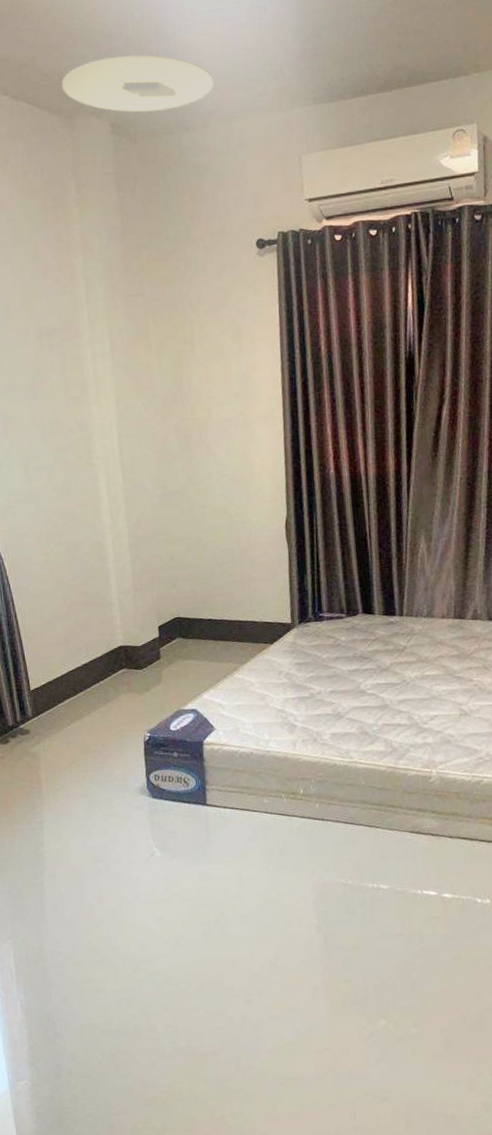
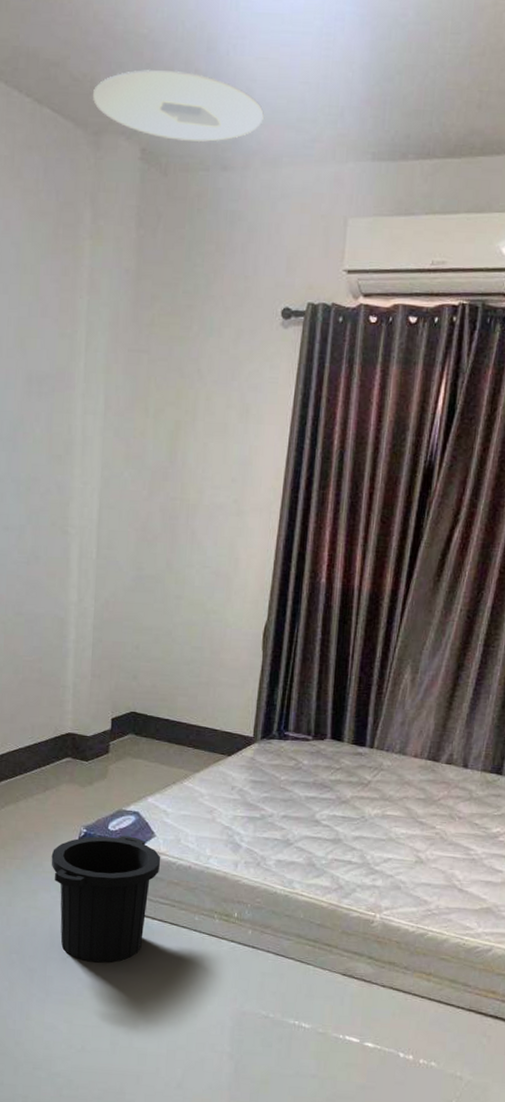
trash can: none [120,733,224,859] -> present [51,836,161,963]

